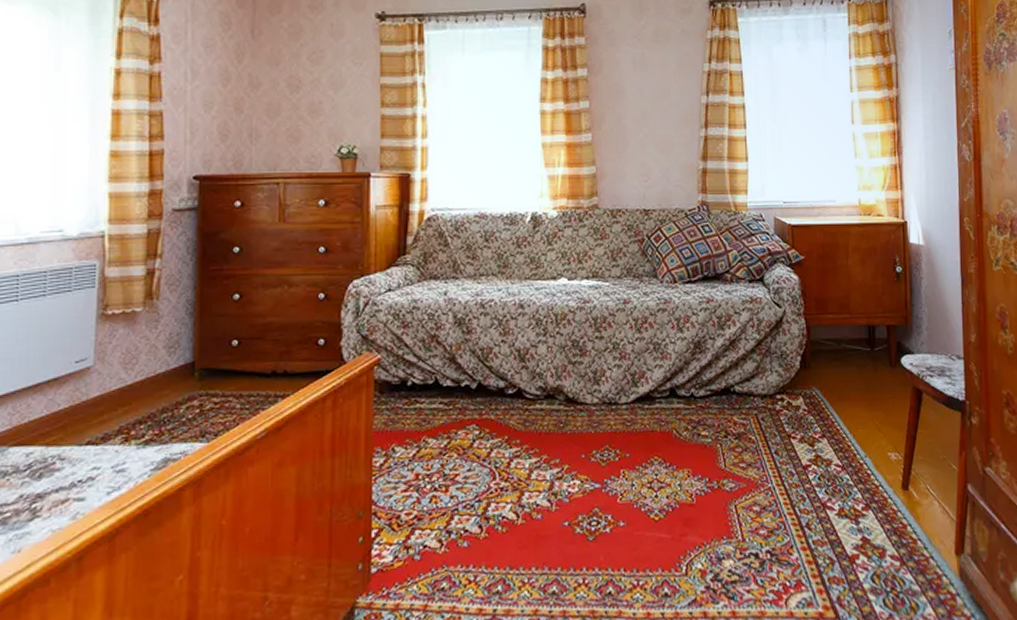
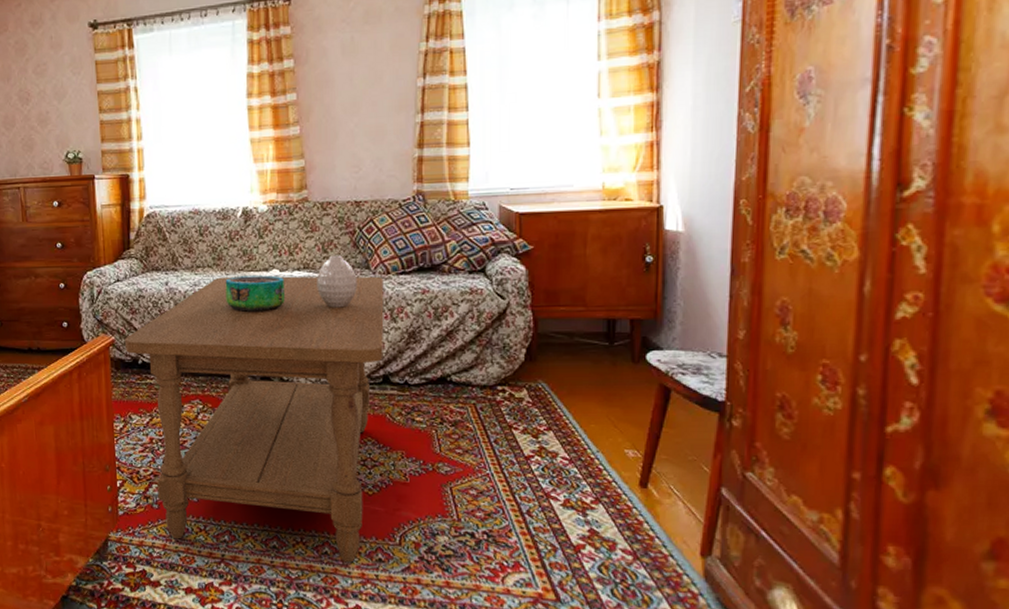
coffee table: none [393,285,671,603] -> present [125,276,384,563]
decorative bowl: none [510,284,572,324] -> present [225,275,285,312]
vase: none [605,263,645,318] -> present [317,255,357,308]

